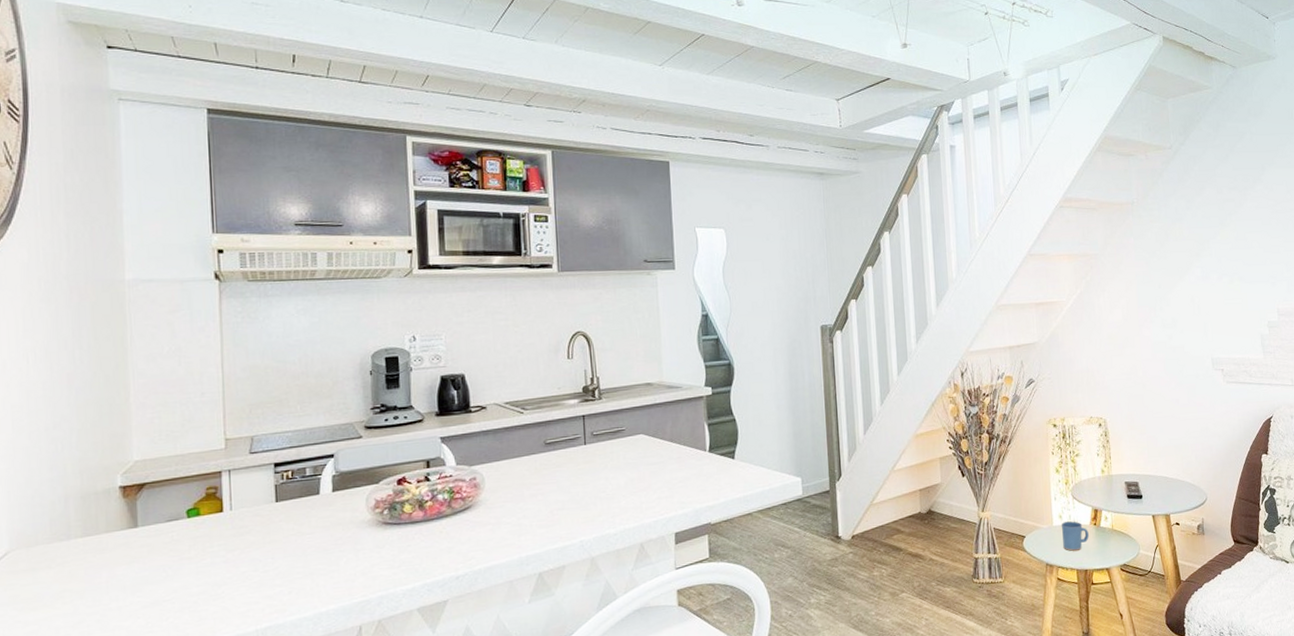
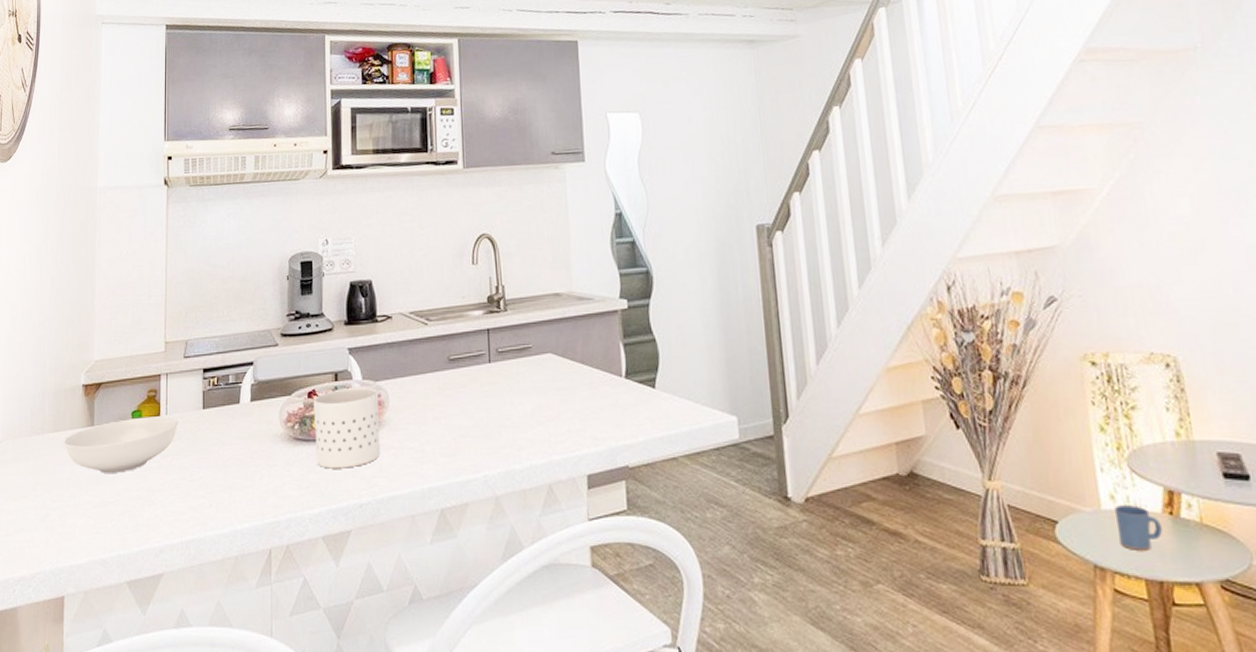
bowl: none [97,512,247,573] -> present [63,416,178,473]
mug: none [403,472,477,548] -> present [313,387,381,469]

